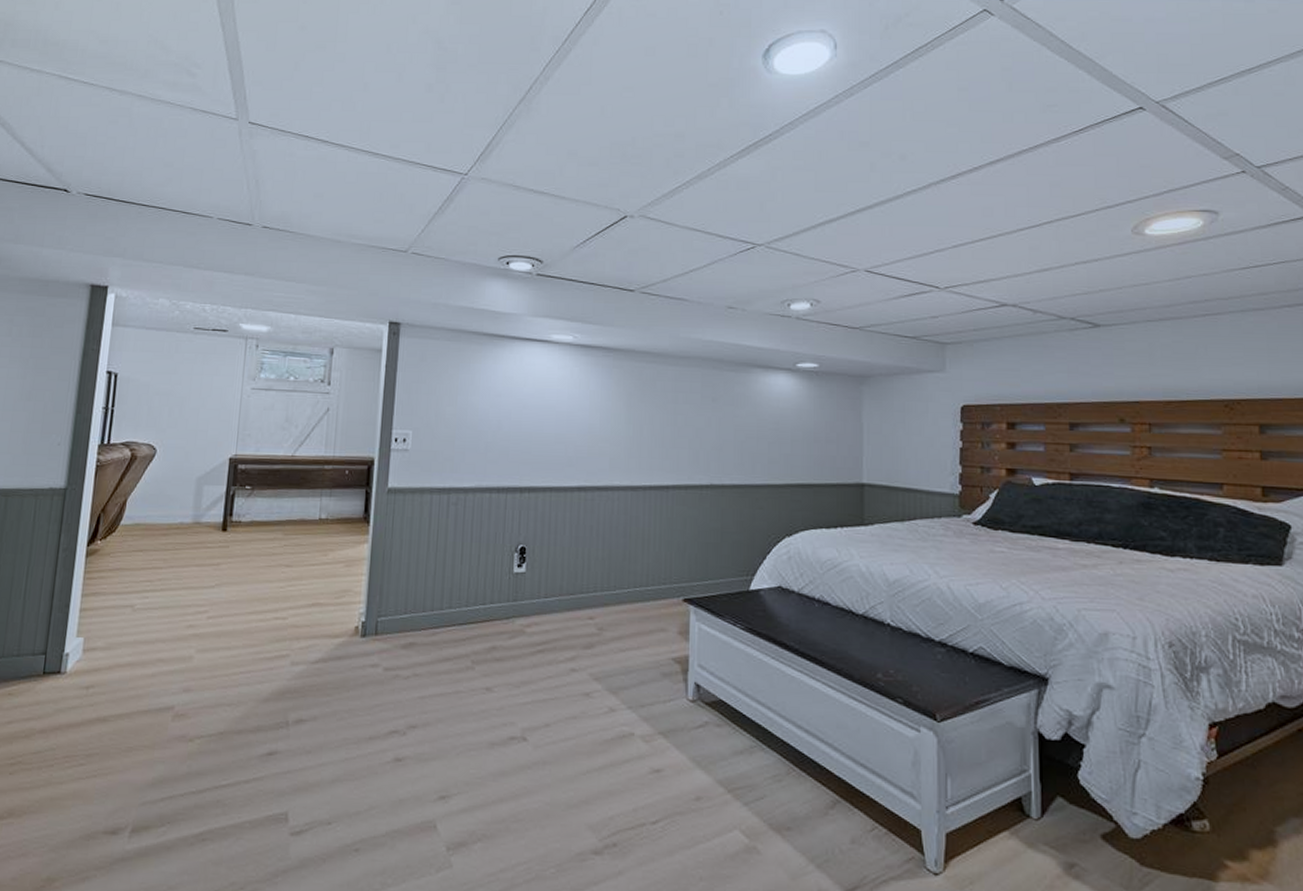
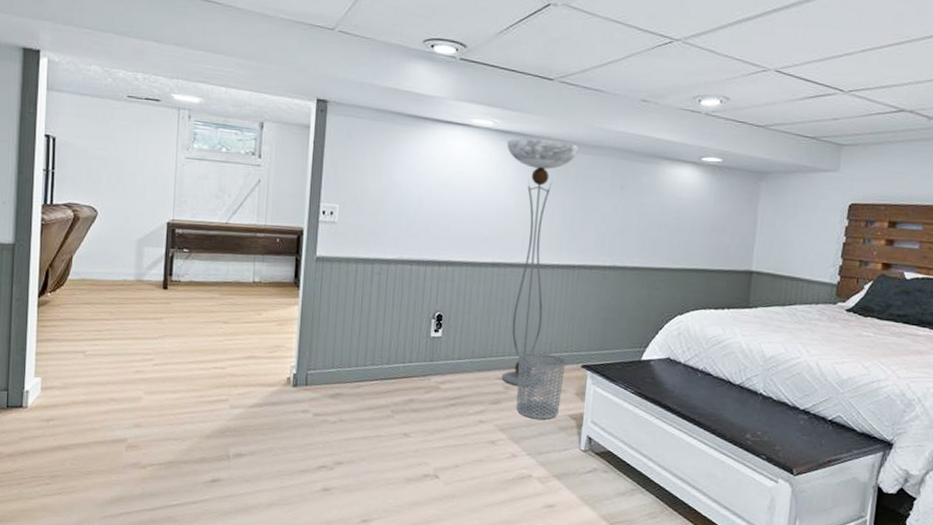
floor lamp: none [588,352,665,626] -> present [502,138,579,386]
waste bin: none [611,586,665,665] -> present [516,352,566,420]

